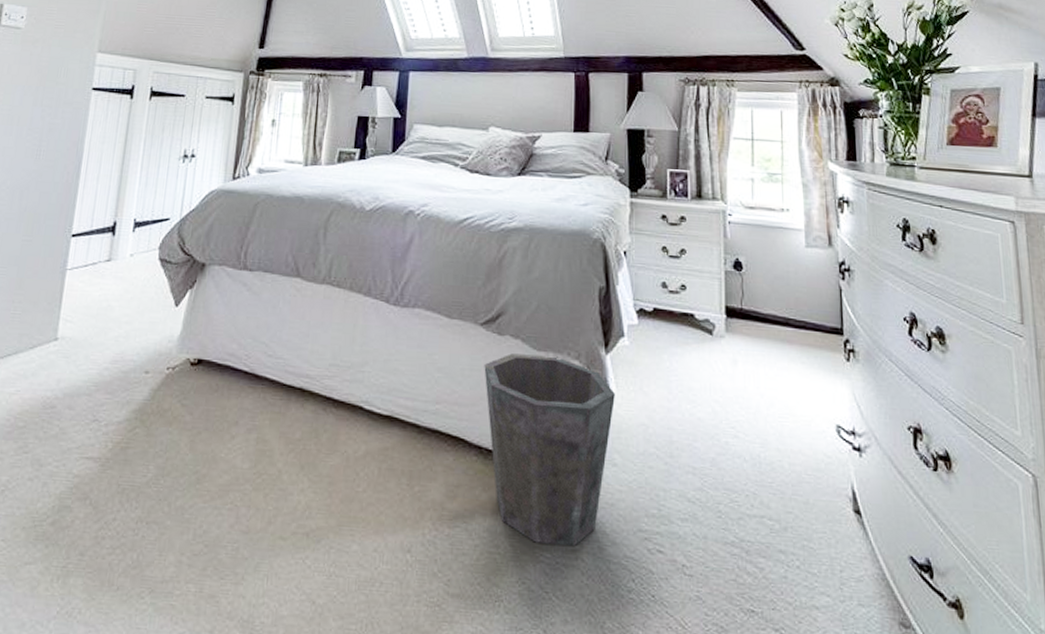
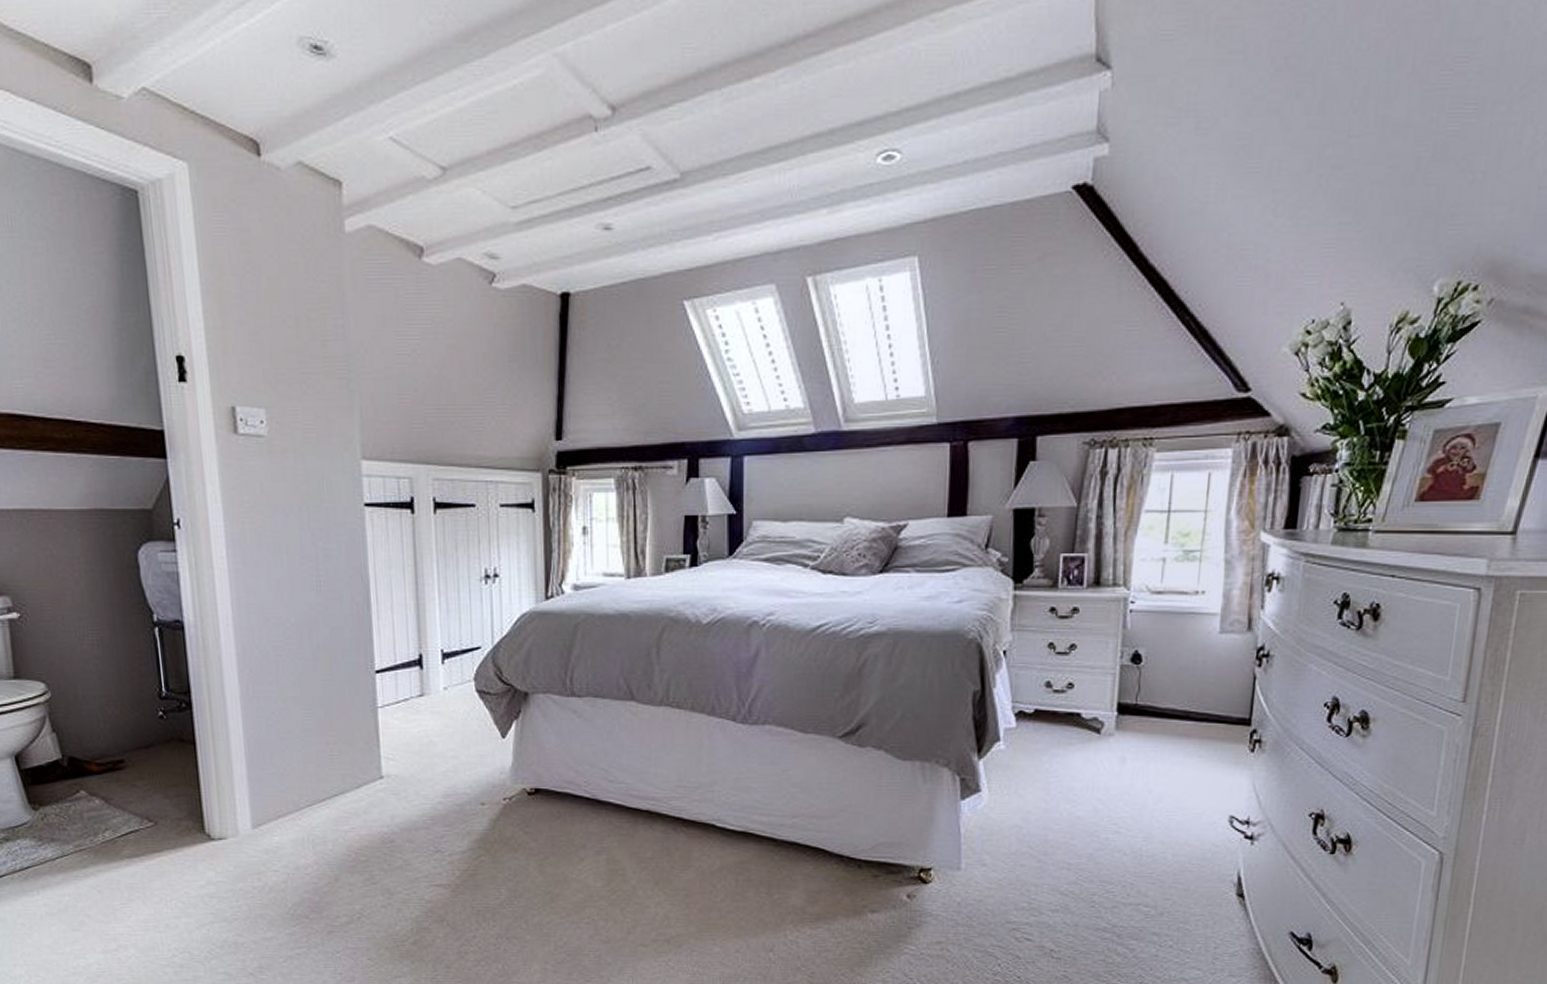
waste bin: present [484,353,615,546] -> none [844,765,987,938]

